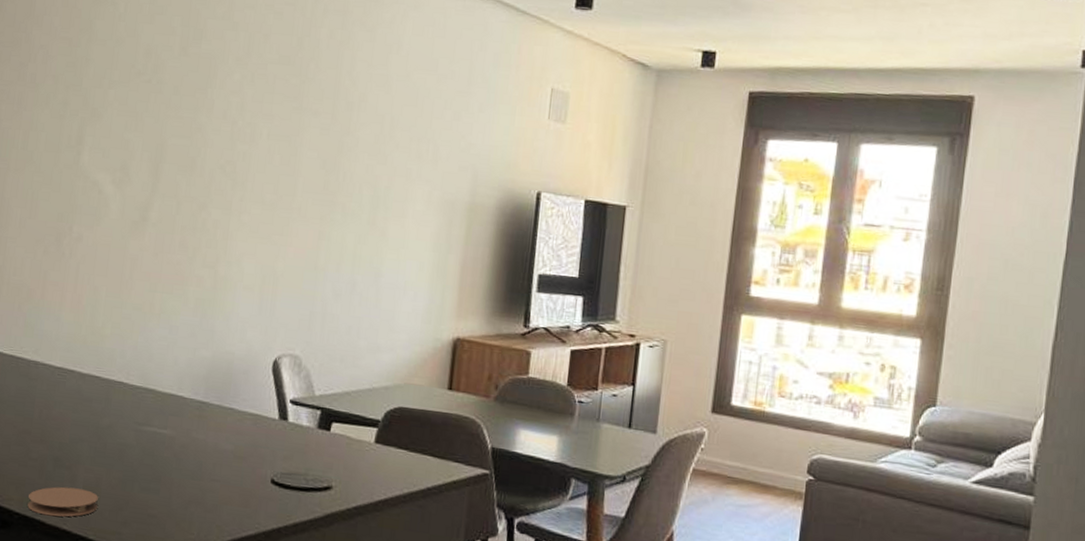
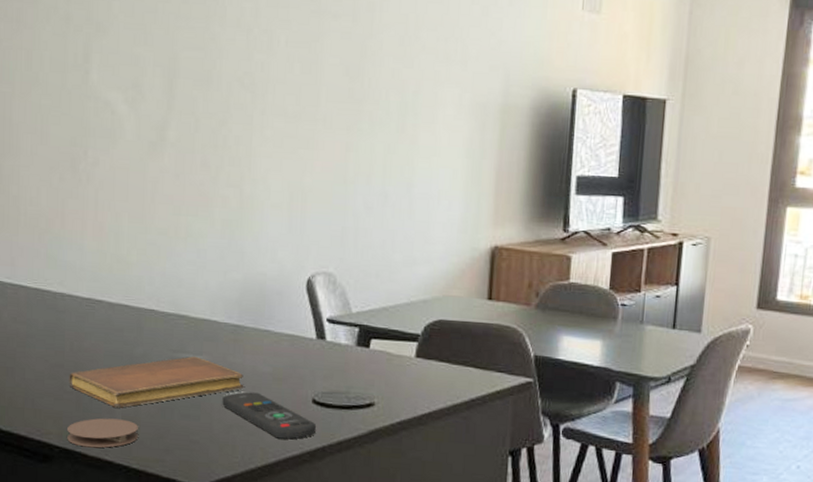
notebook: none [34,430,205,478] -> present [69,356,244,408]
remote control: none [182,468,273,519] -> present [222,392,316,440]

